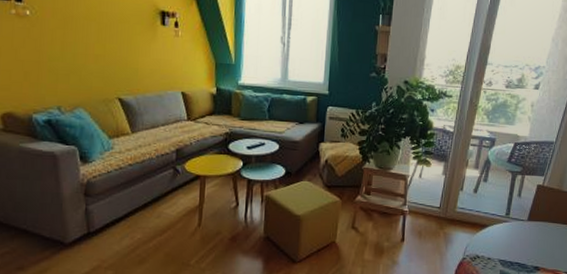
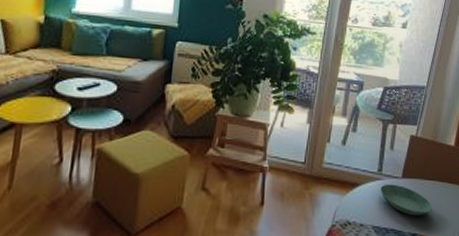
saucer: none [507,225,554,252] -> present [380,184,432,216]

